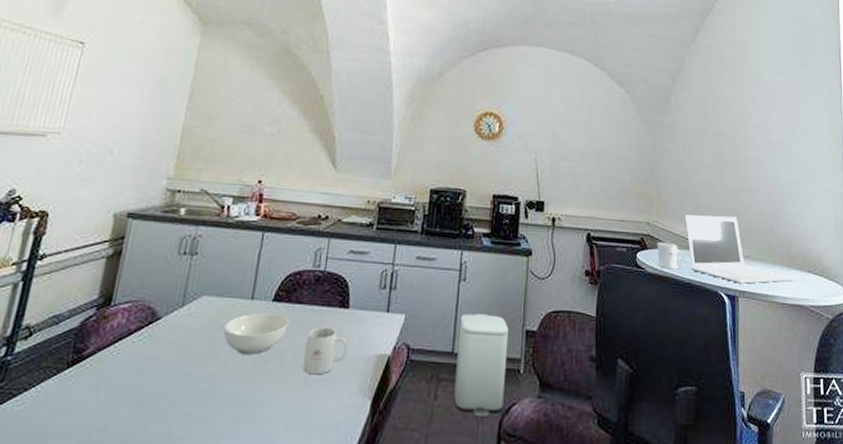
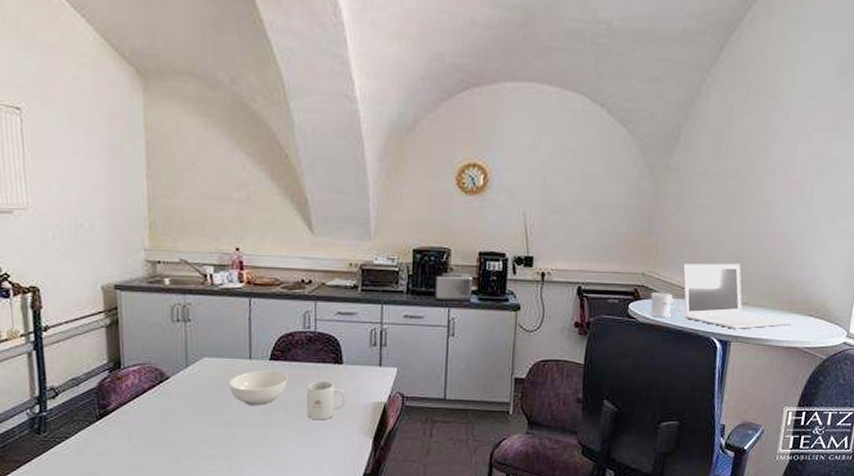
toaster: none [448,213,488,245] -> present [434,272,474,302]
pedal bin: present [454,314,509,417] -> none [448,365,498,450]

